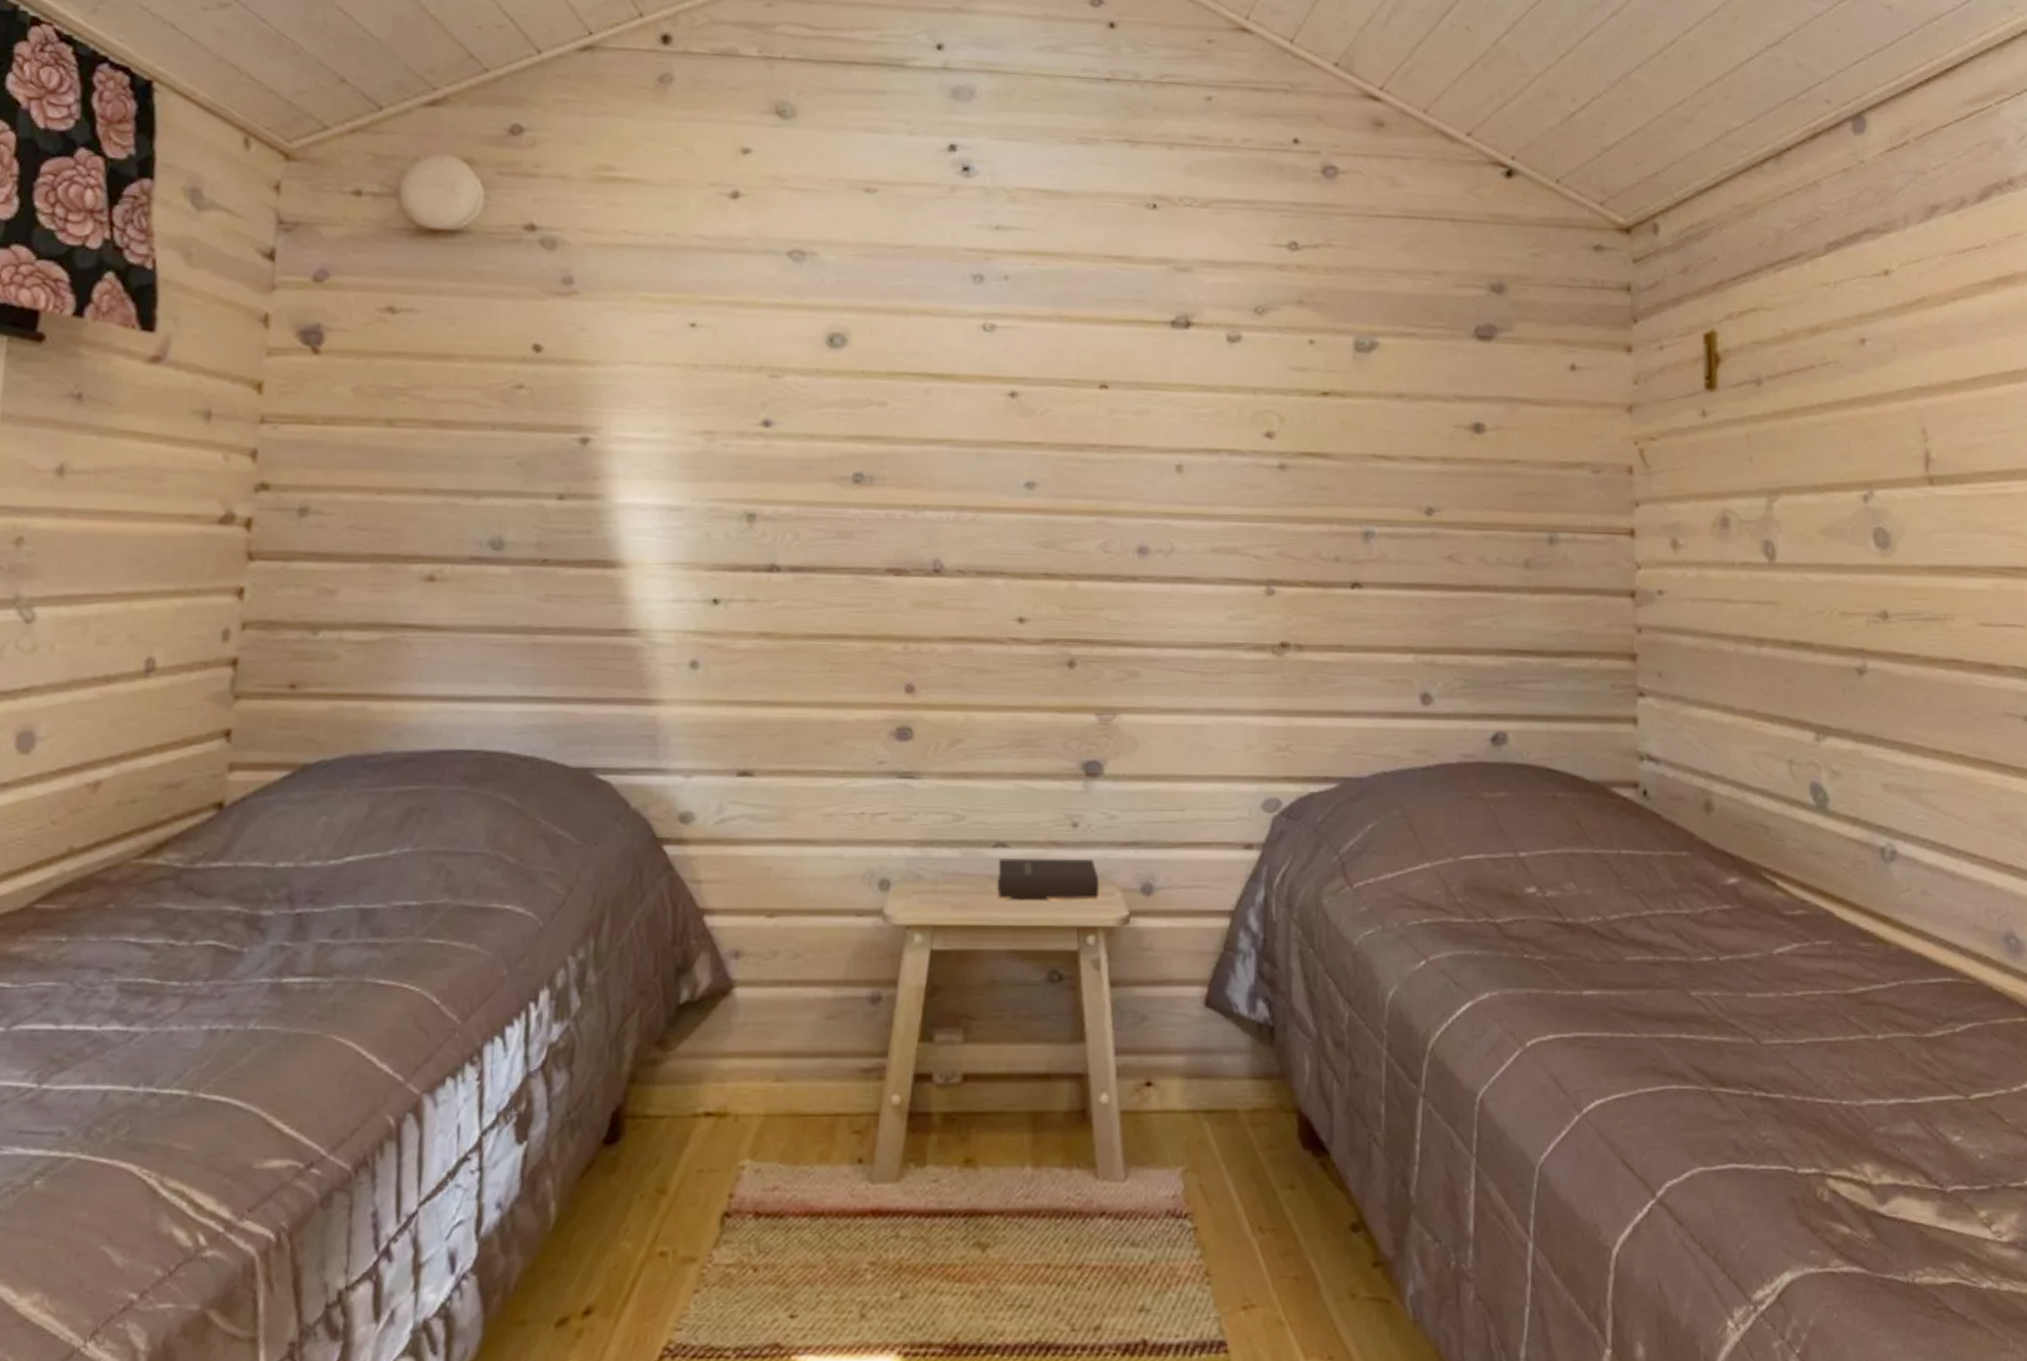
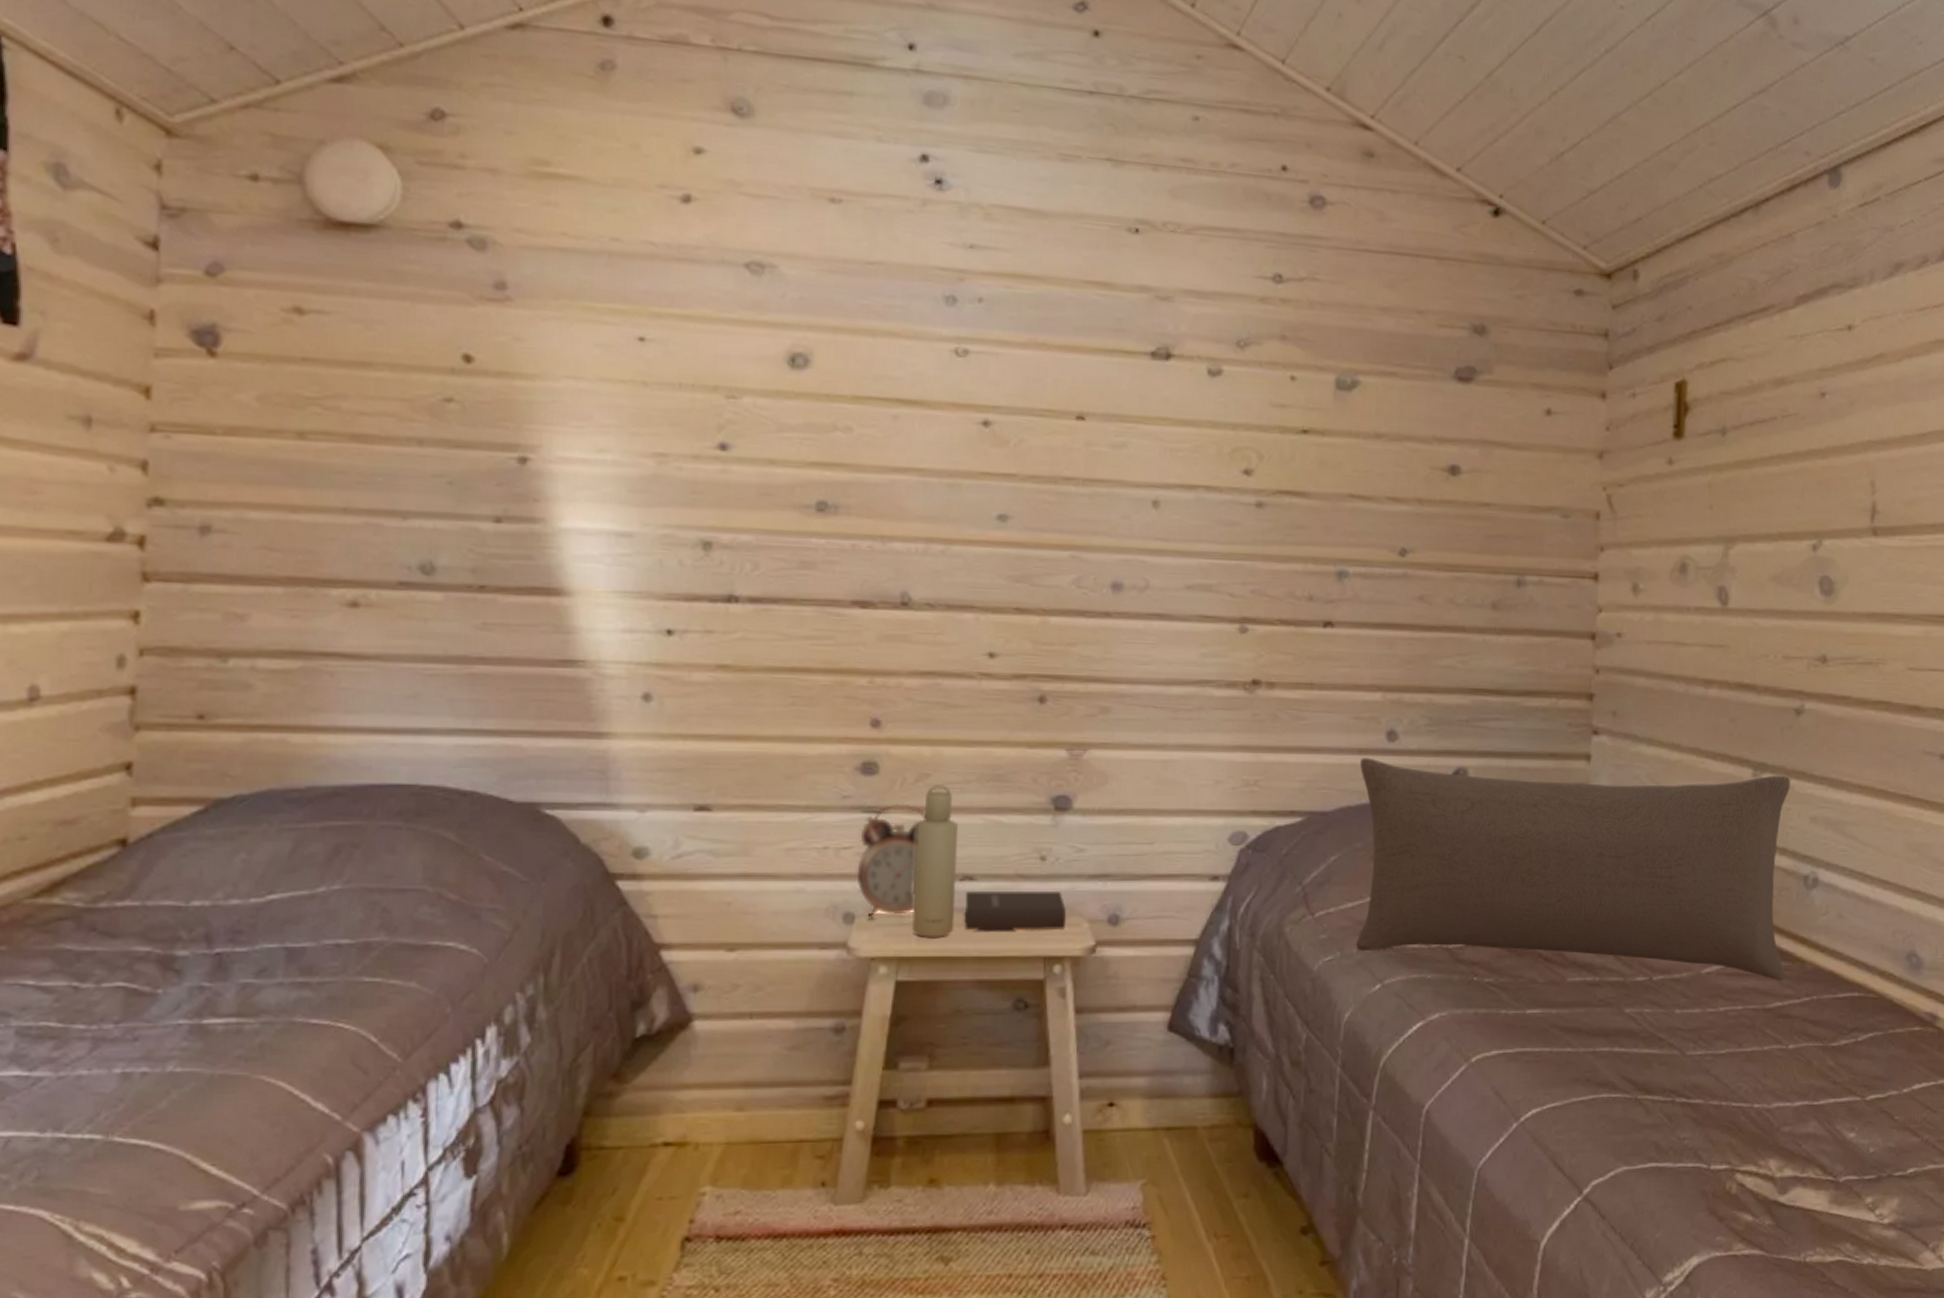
alarm clock: none [892,769,960,886] -> present [856,803,927,919]
bottle: none [946,750,991,905] -> present [912,784,959,937]
pillow: none [1394,721,1867,963] -> present [1356,757,1790,980]

